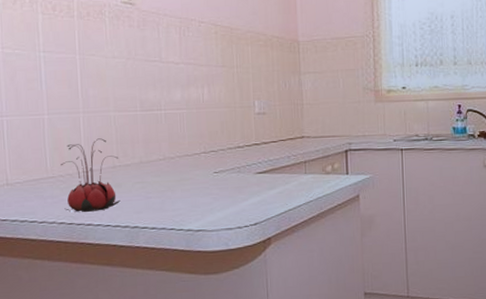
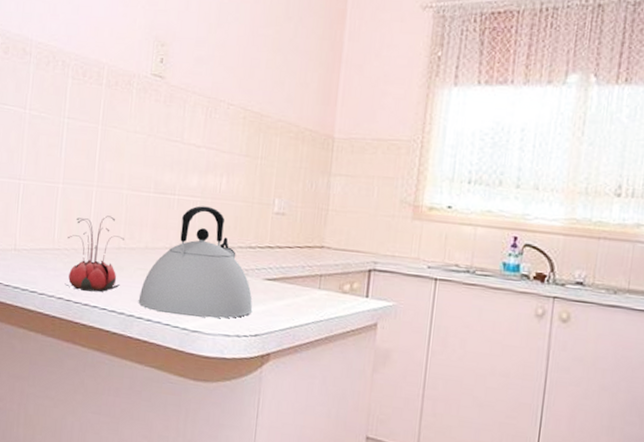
kettle: none [140,116,250,220] -> present [138,206,253,318]

